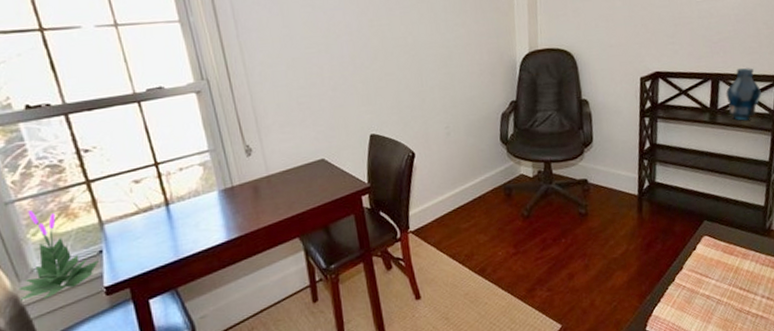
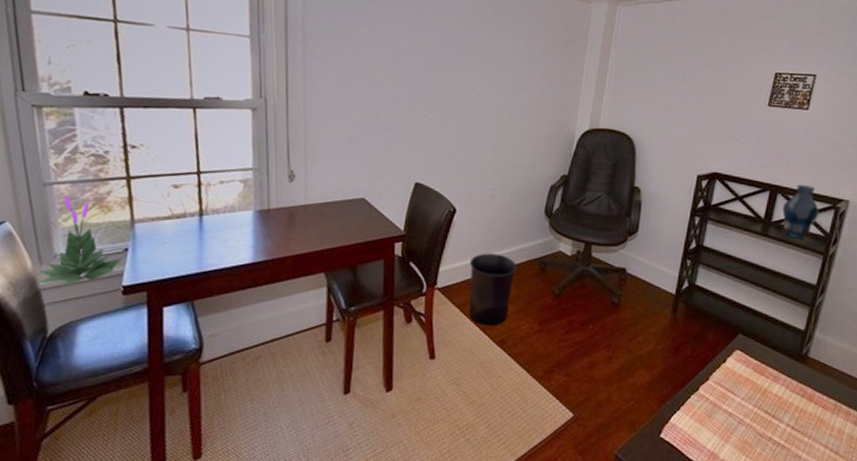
waste bin: none [436,188,483,259] -> present [468,253,517,327]

